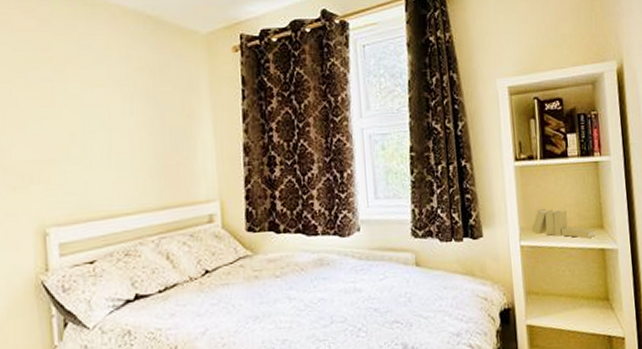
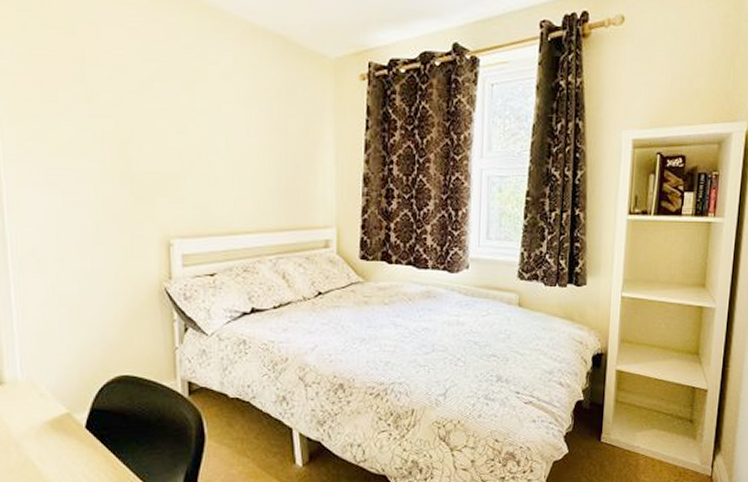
books: present [531,209,595,239] -> none [634,264,696,296]

